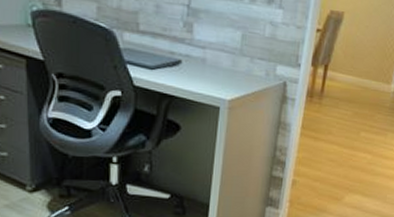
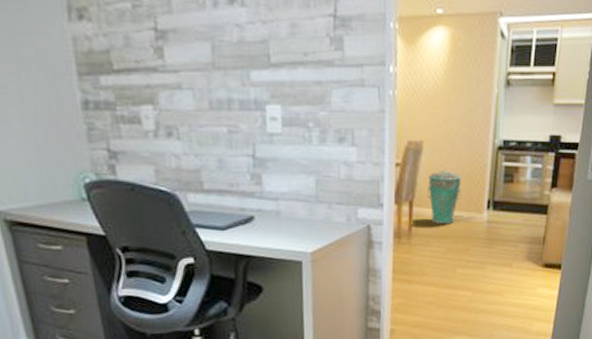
trash can: none [342,40,376,91] -> present [427,169,462,225]

